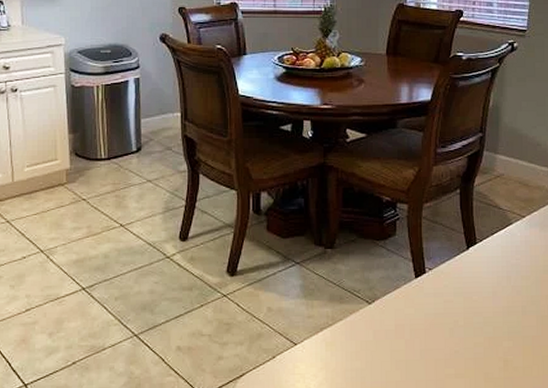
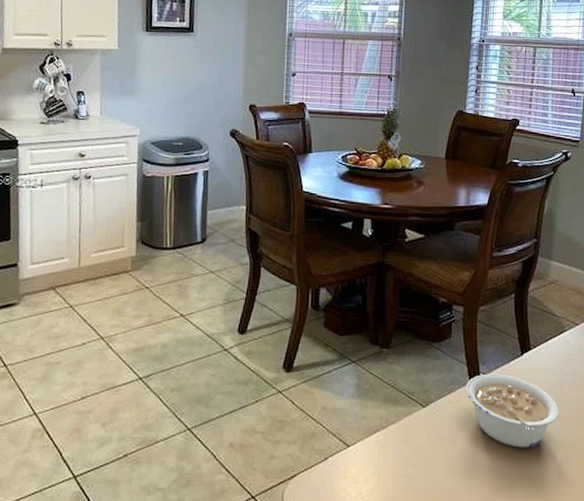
legume: none [411,268,506,339] -> present [466,373,559,448]

